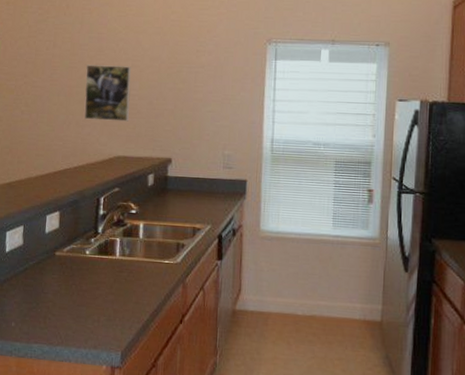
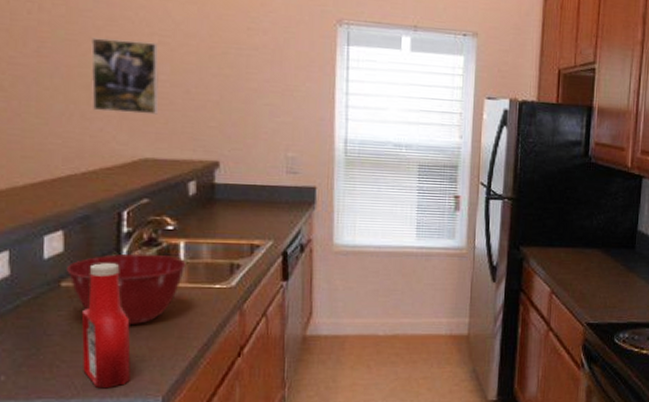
mixing bowl: none [60,231,144,290] -> present [67,253,186,326]
ketchup bottle: none [66,238,101,341] -> present [81,263,131,389]

